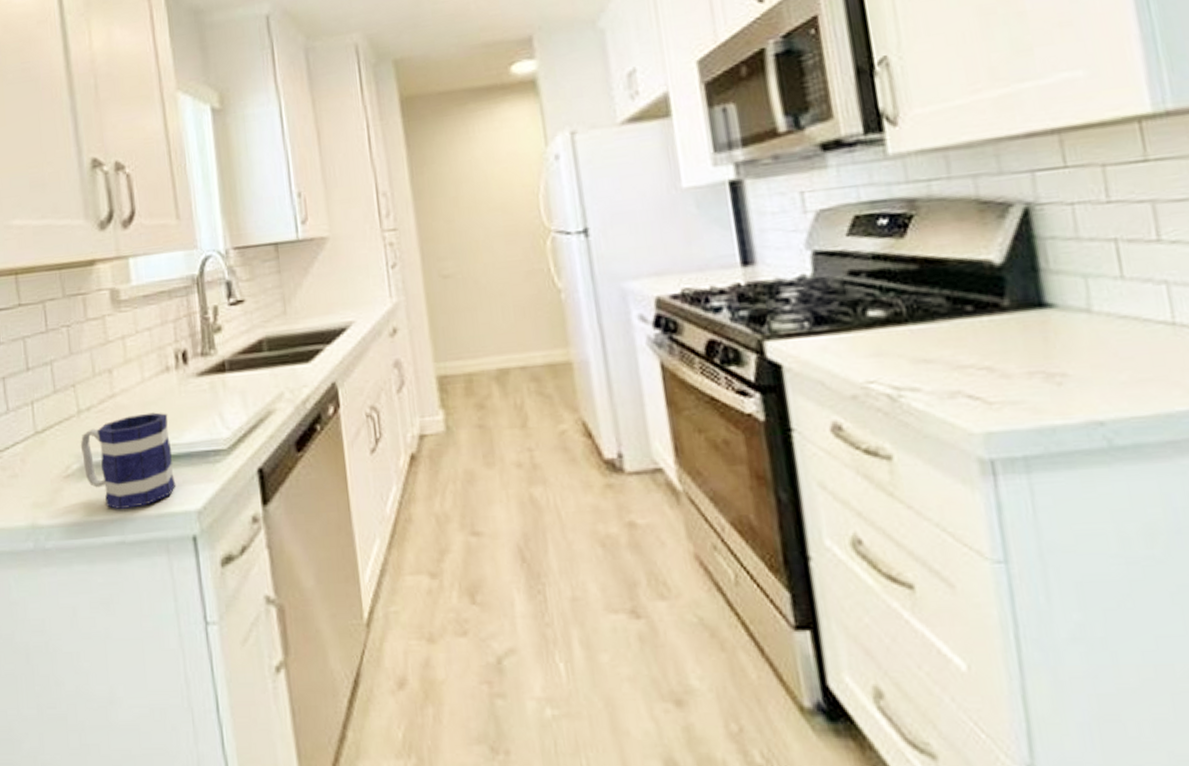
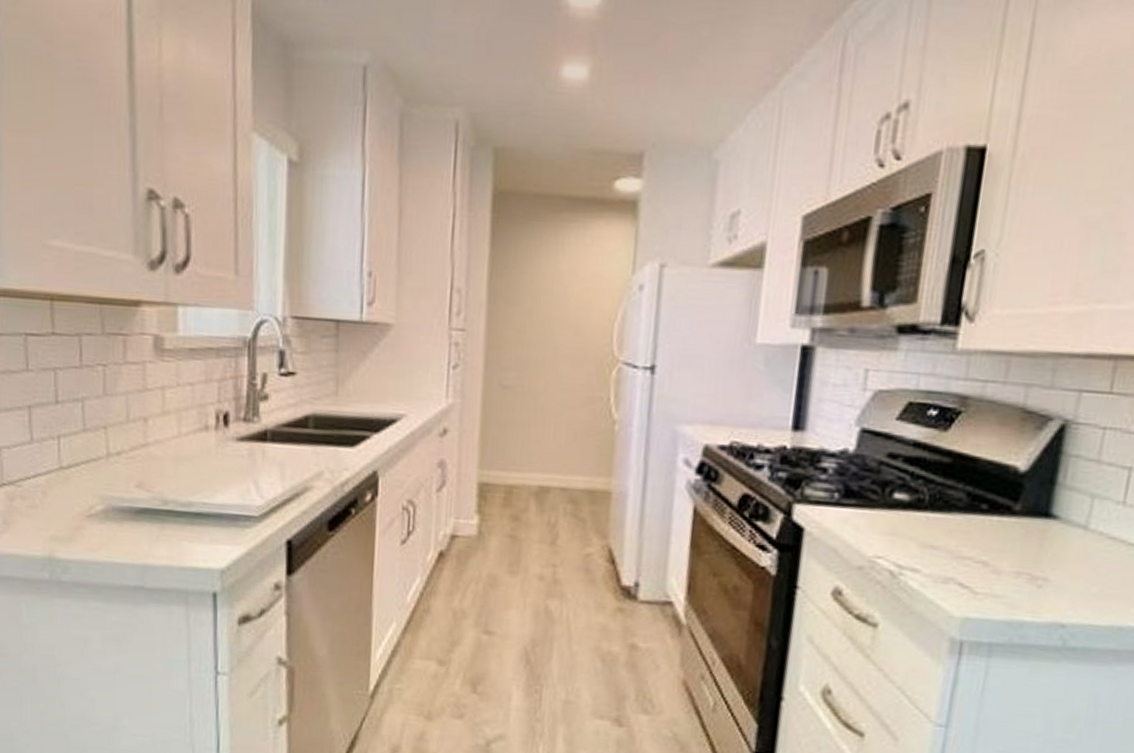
mug: present [80,412,176,510] -> none [106,467,202,557]

